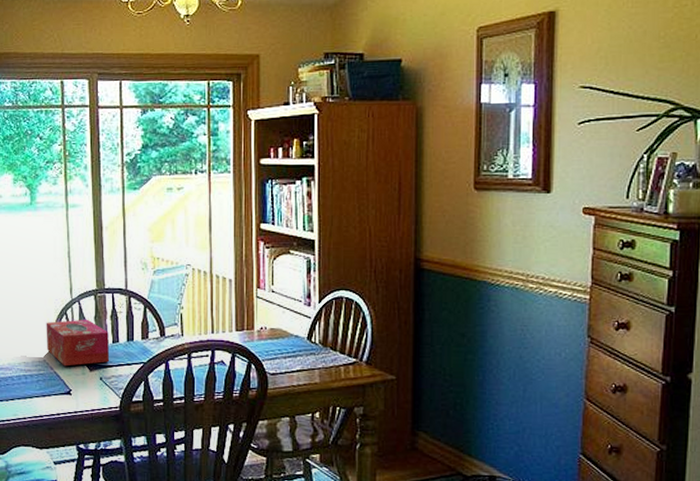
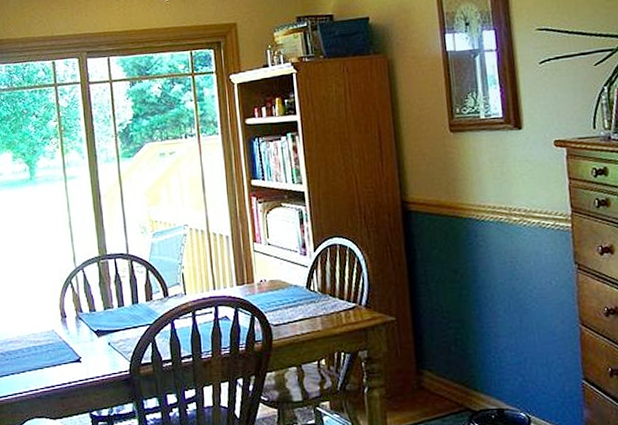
tissue box: present [46,319,110,367] -> none [52,286,117,335]

